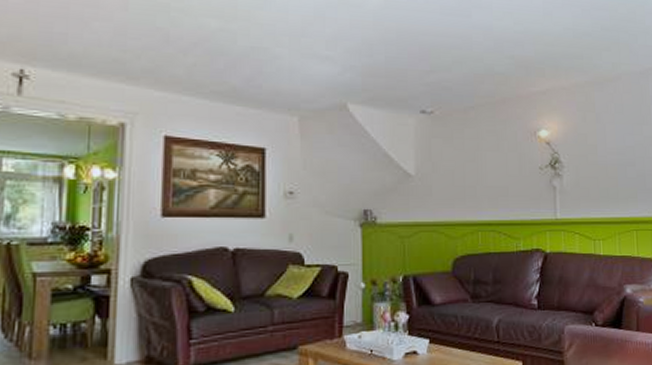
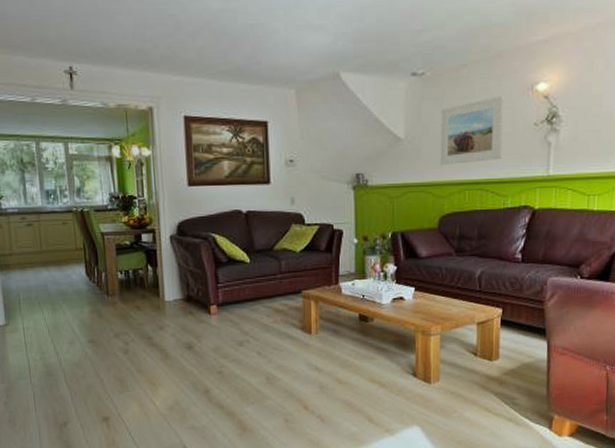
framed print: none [451,138,512,204] -> present [440,95,504,165]

